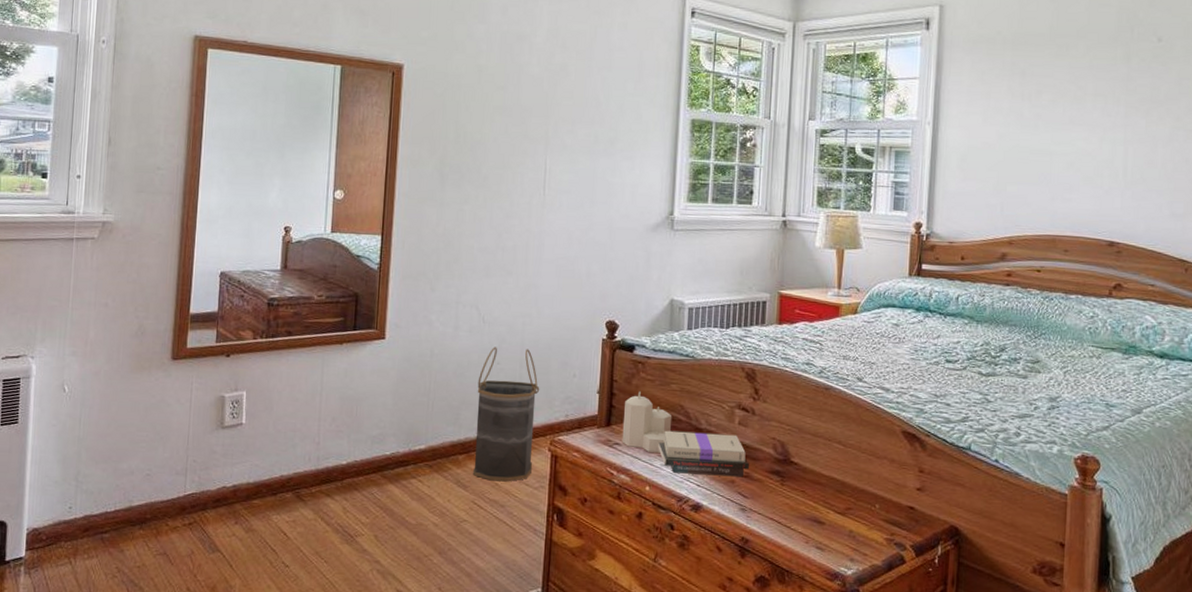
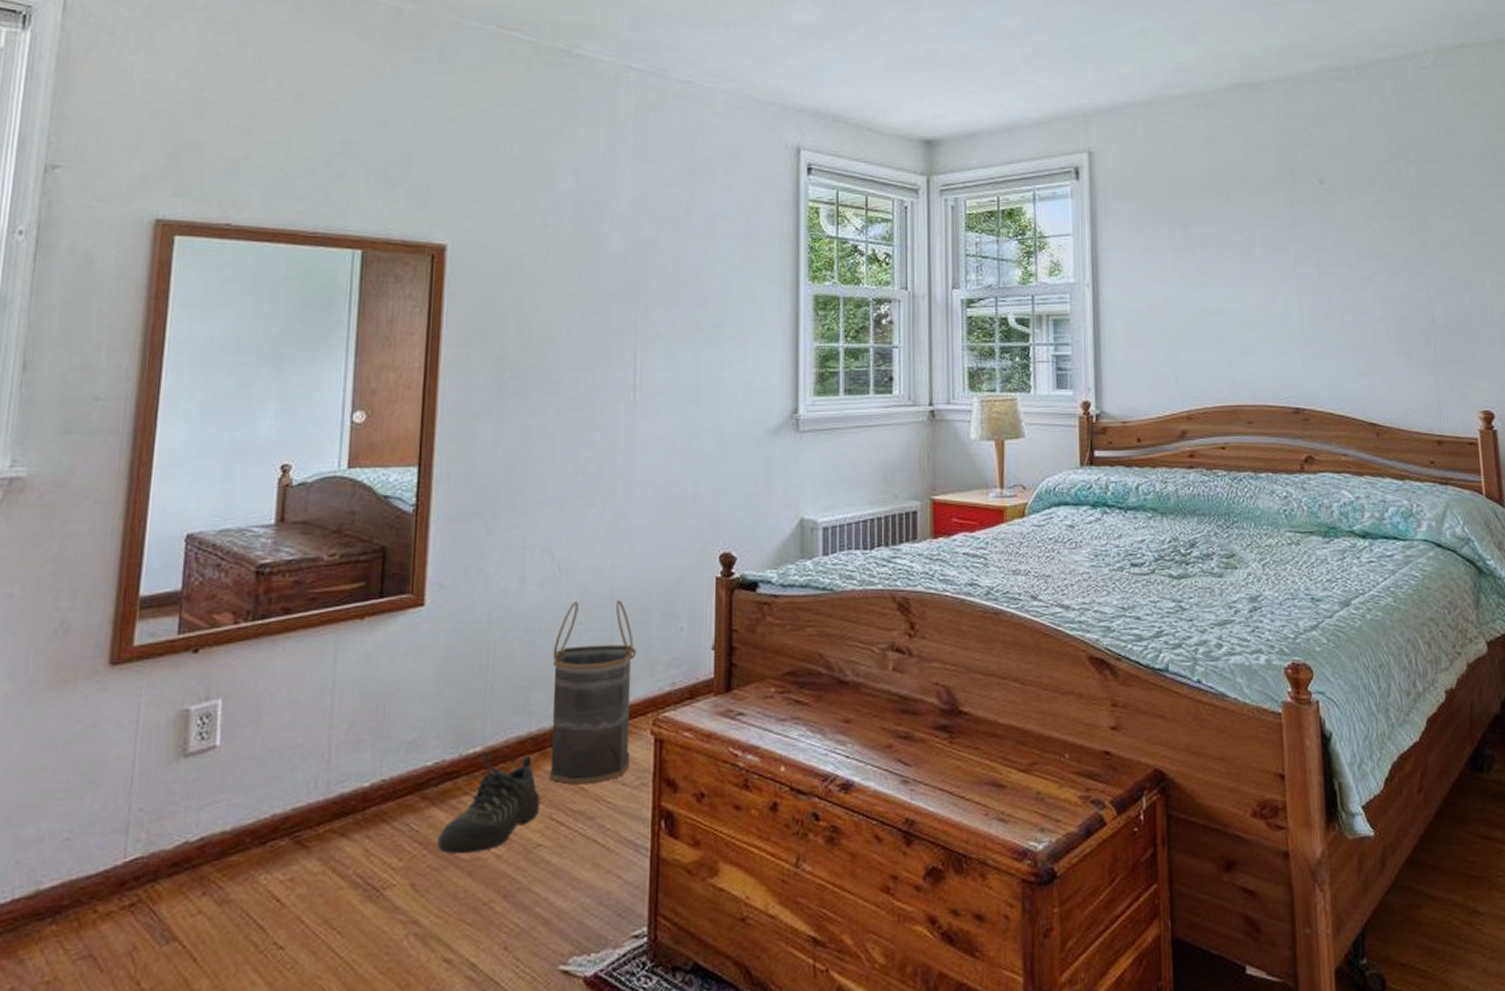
shoe: none [392,449,466,520] -> present [436,751,540,855]
candle: present [622,390,673,454] -> none [746,640,810,721]
books: present [658,430,749,477] -> none [794,684,909,744]

